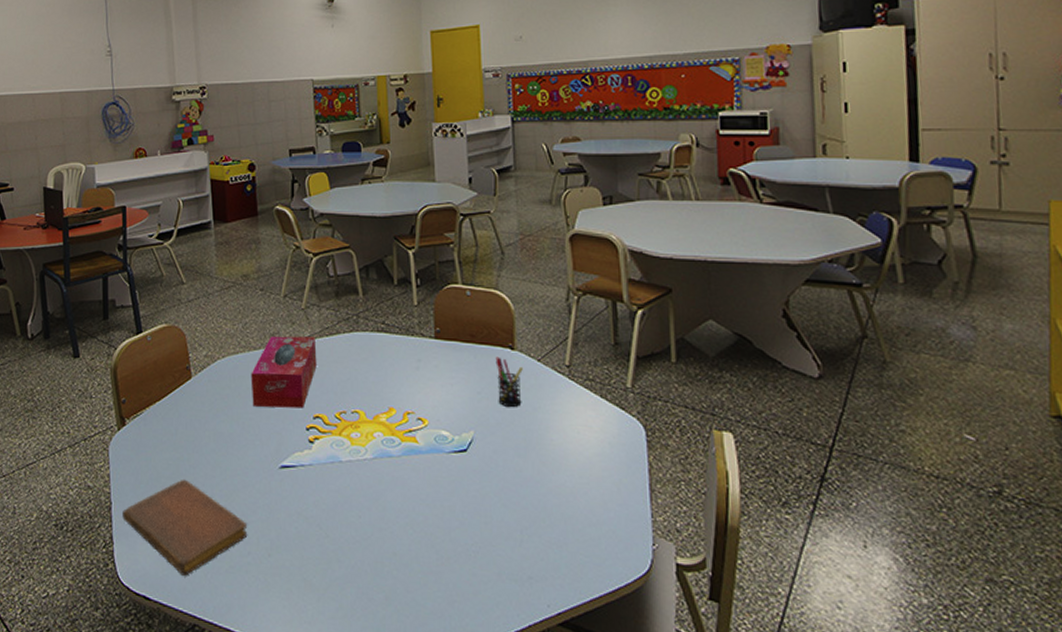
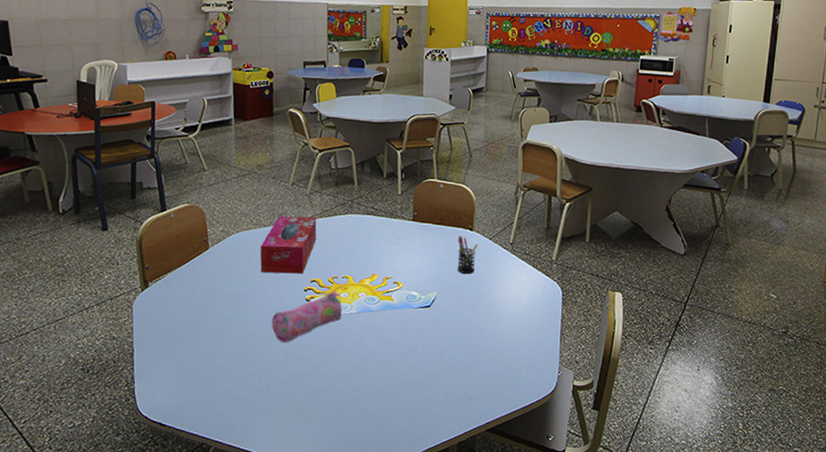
notebook: present [122,479,248,576] -> none [143,330,251,406]
pencil case: none [269,431,354,497] -> present [271,292,342,343]

